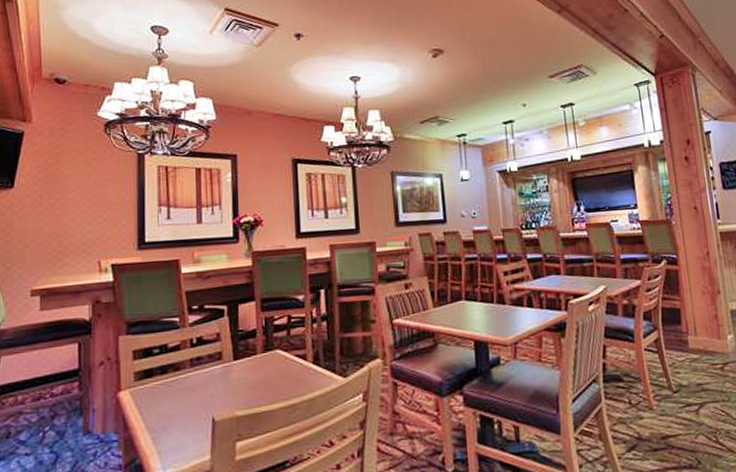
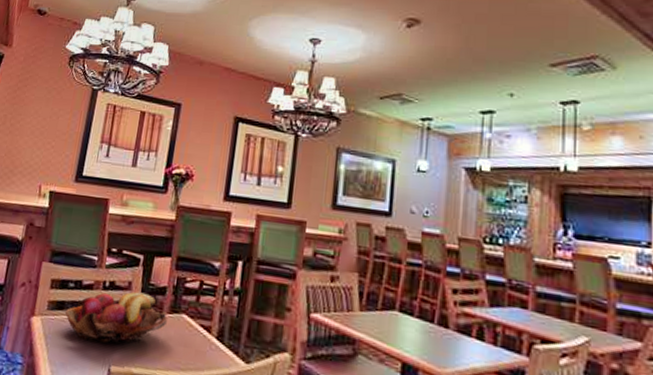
fruit basket: none [154,340,264,400] -> present [64,292,168,344]

